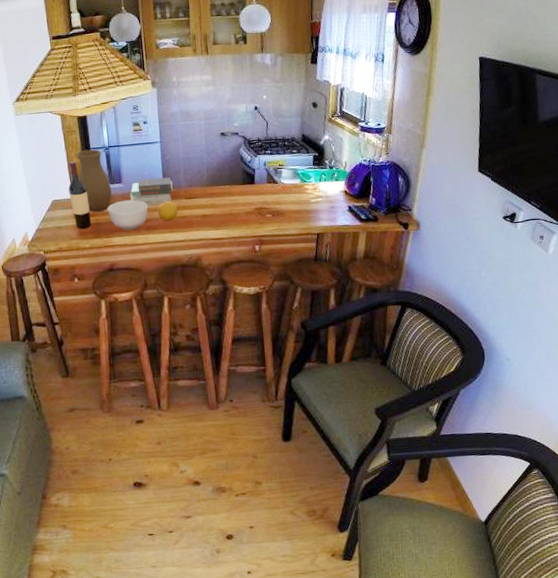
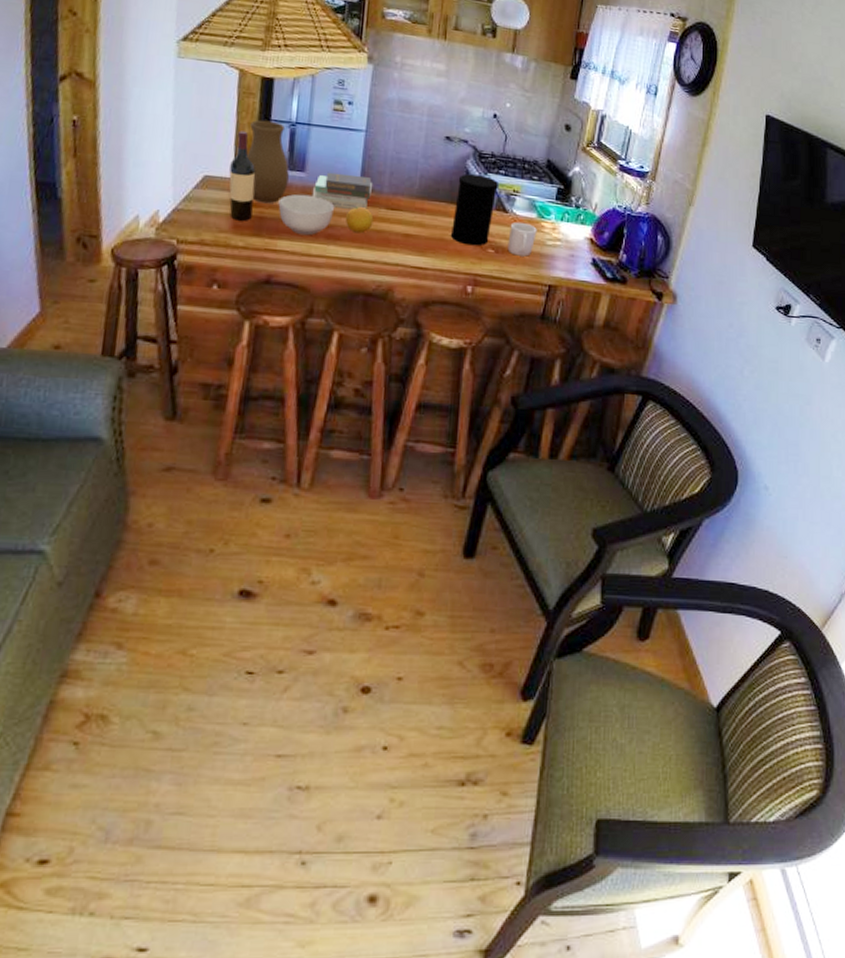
canister: none [235,158,268,215] -> present [451,174,500,246]
mug: none [280,188,302,216] -> present [507,222,537,257]

